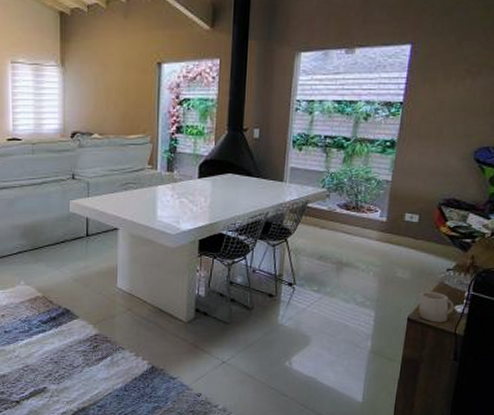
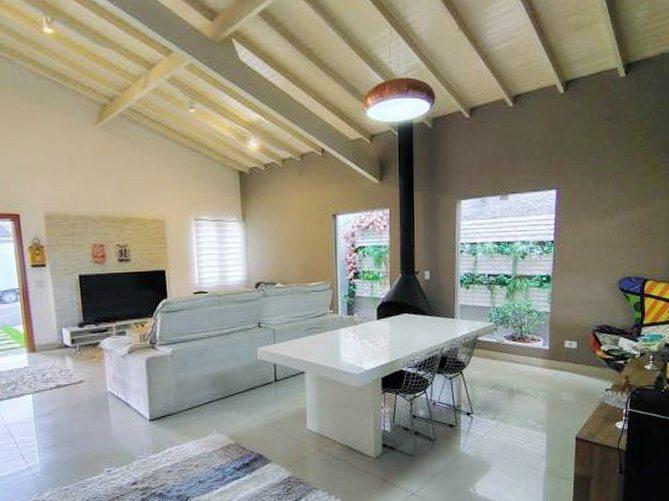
mug: present [418,291,454,322] -> none [584,410,615,440]

